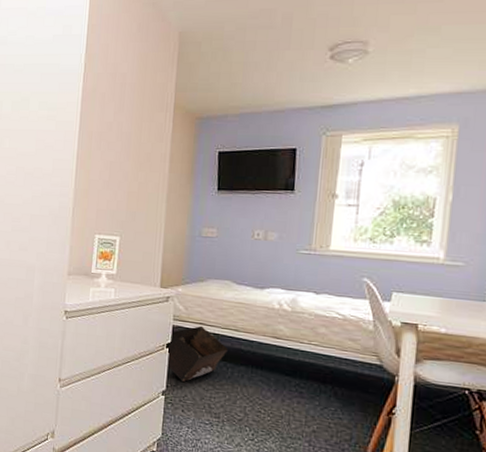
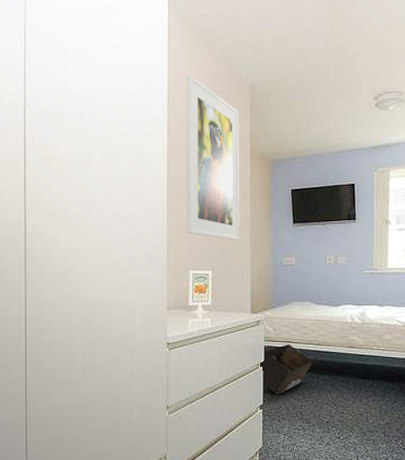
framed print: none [95,20,165,206] -> present [186,74,240,241]

